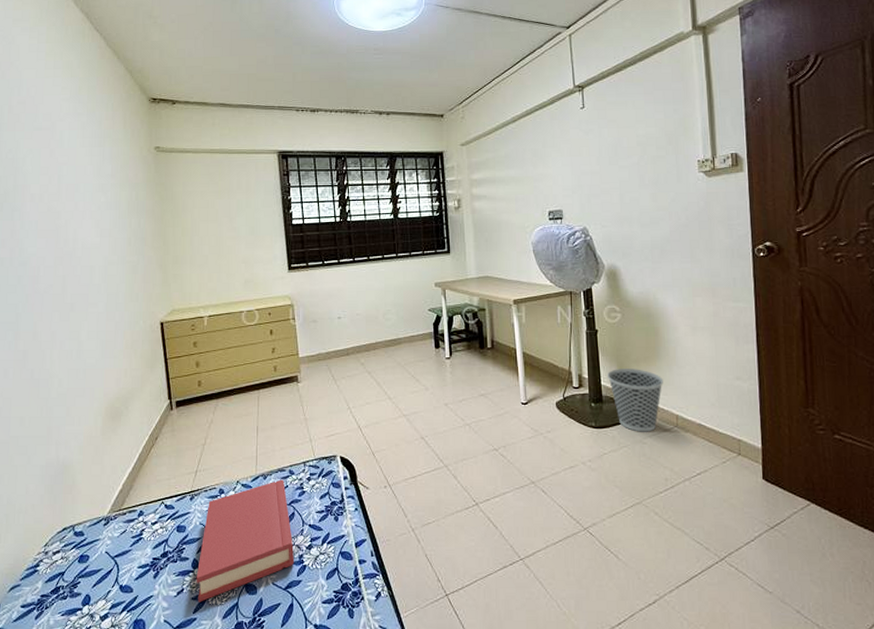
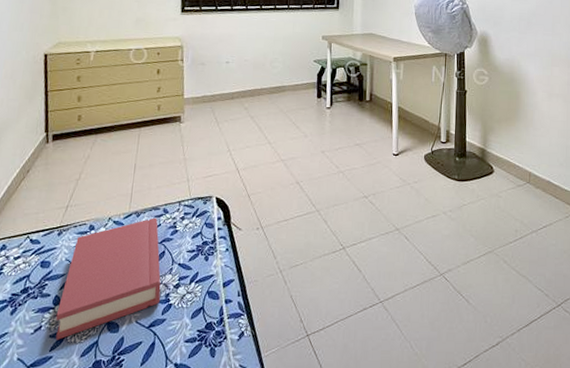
wastebasket: present [607,369,663,432] -> none [472,127,521,187]

